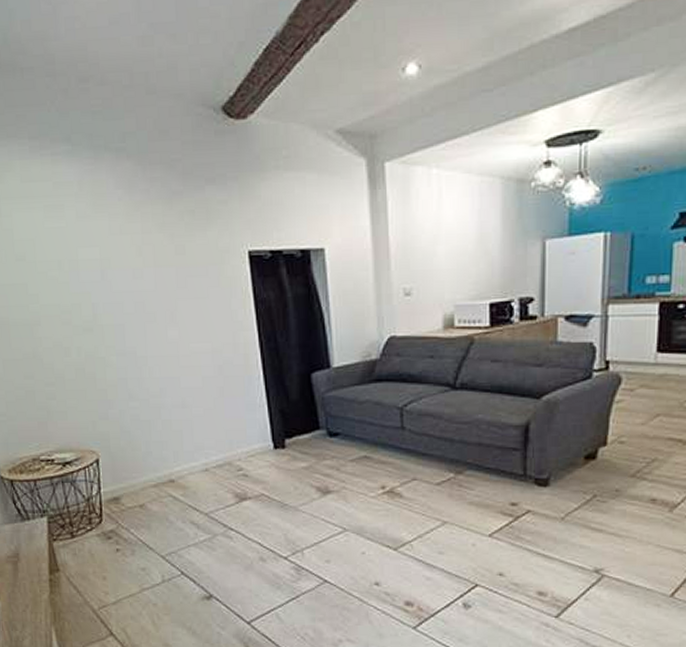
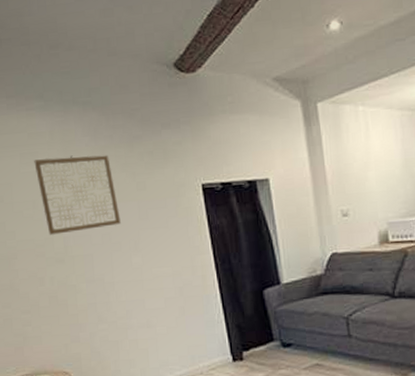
wall art: none [60,210,156,300] -> present [34,155,121,235]

